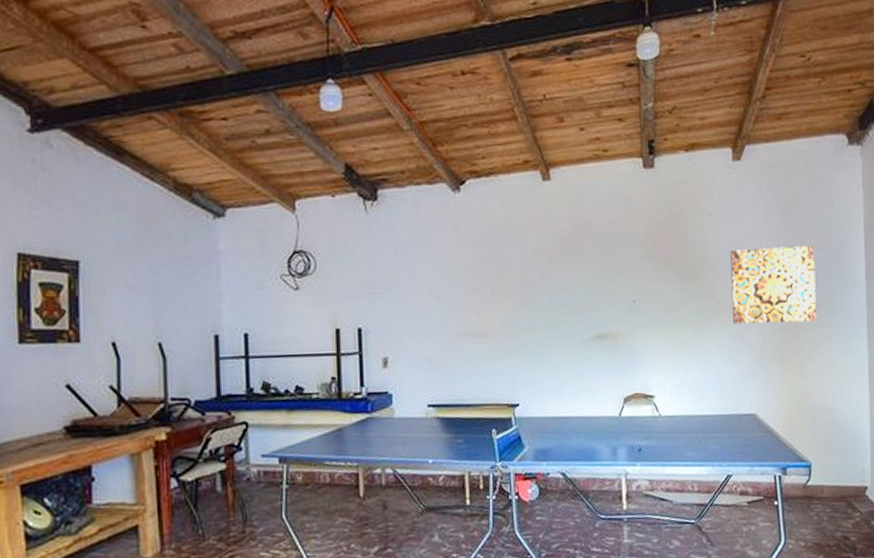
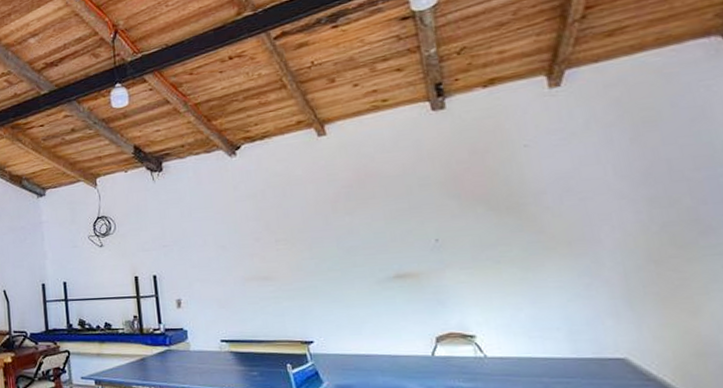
wall art: present [730,245,816,324] -> none [560,164,709,259]

